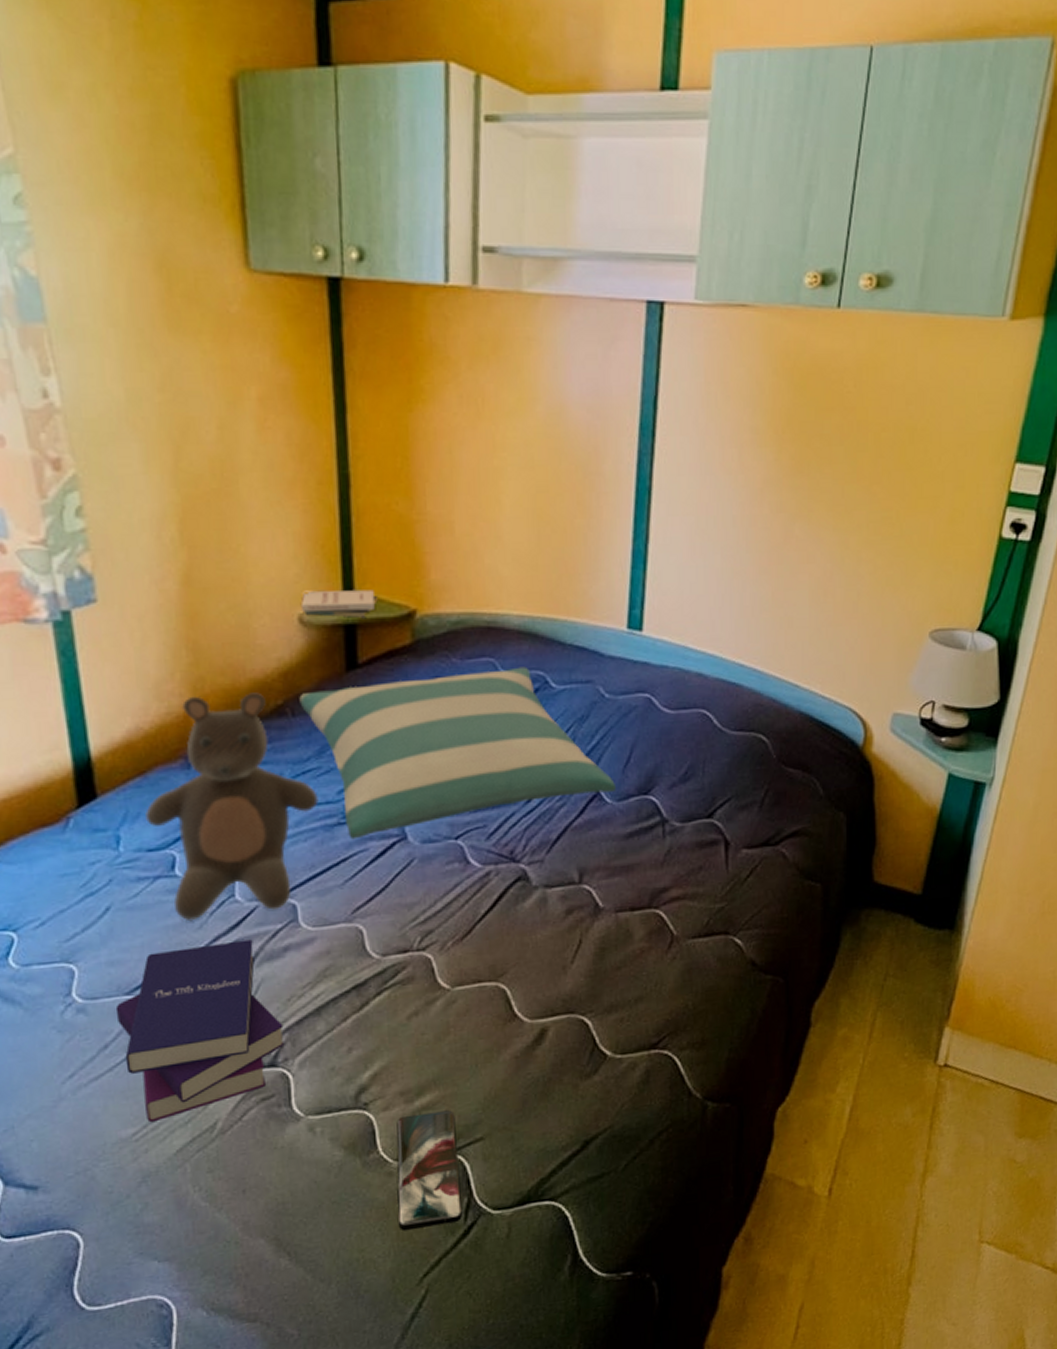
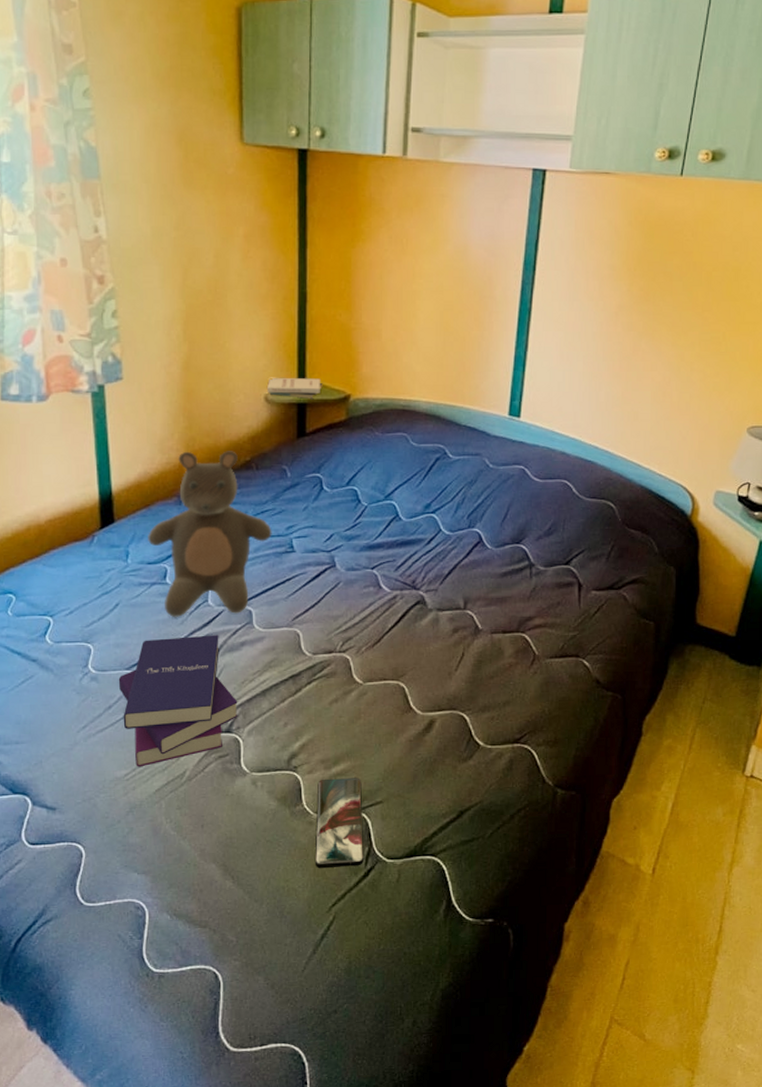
pillow: present [299,666,617,840] -> none [262,441,496,565]

